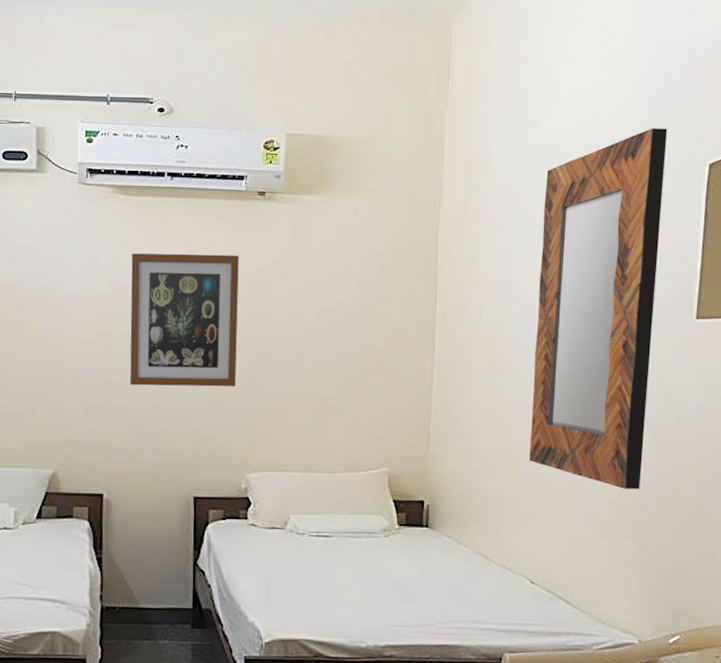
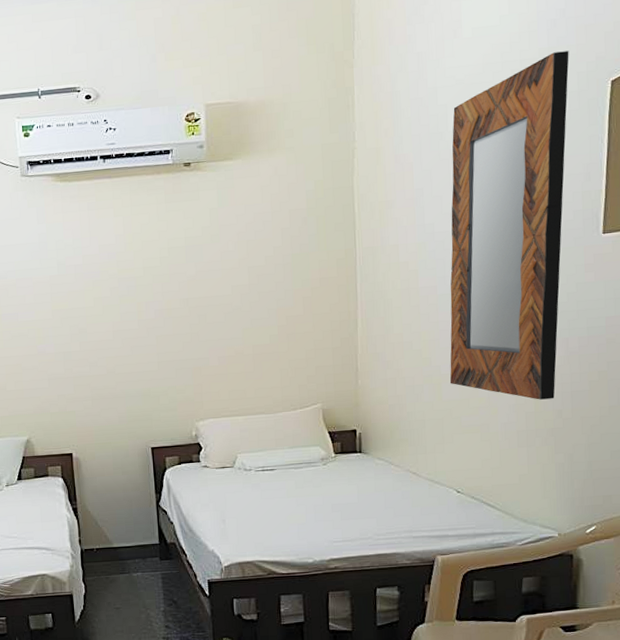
wall art: present [130,253,239,387] -> none [75,225,179,355]

